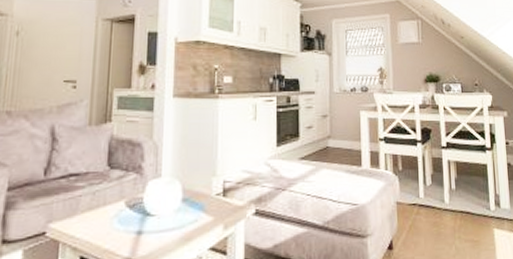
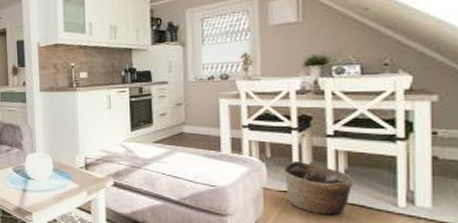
basket: none [411,172,462,224] -> present [282,160,354,214]

